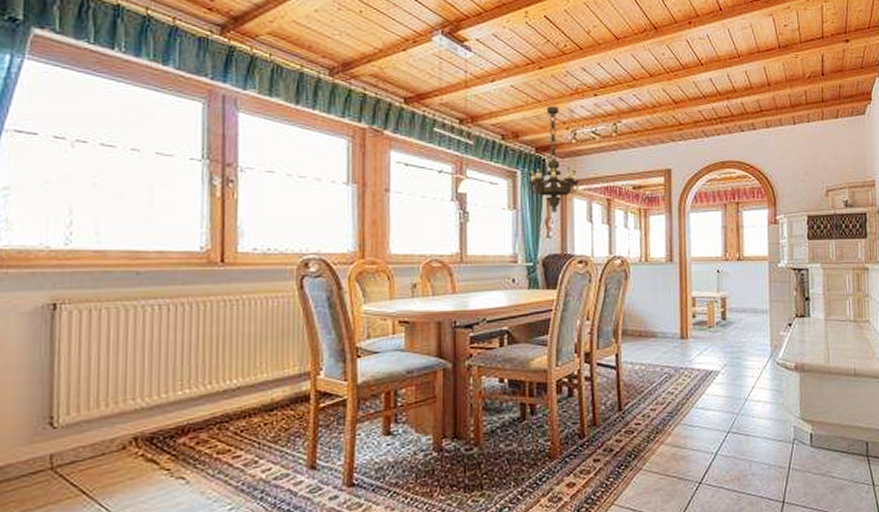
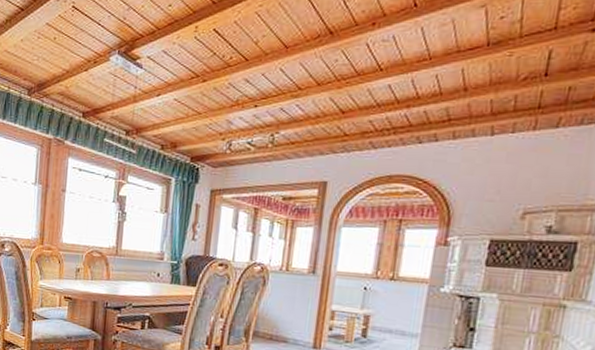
chandelier: present [528,106,579,213] -> none [180,118,228,218]

